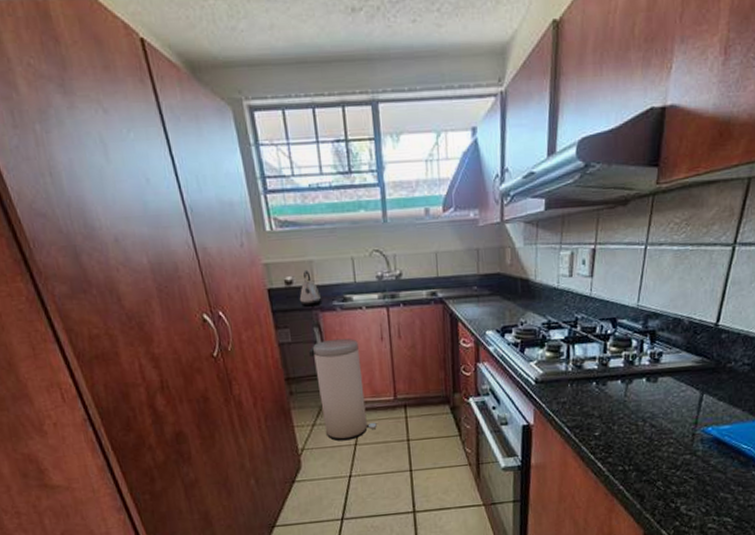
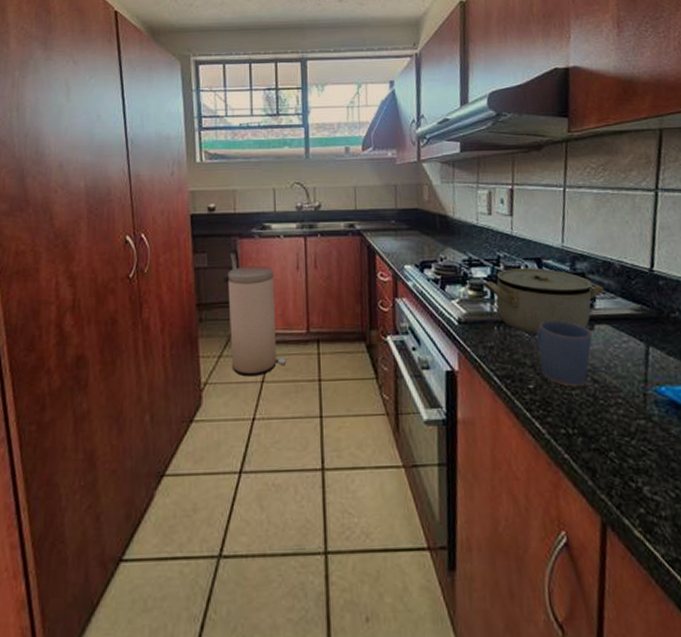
kettle: present [299,269,323,307] -> none [220,198,242,233]
cooking pot: none [561,327,671,391] -> present [484,268,604,336]
mug: none [605,375,655,432] -> present [536,319,593,387]

